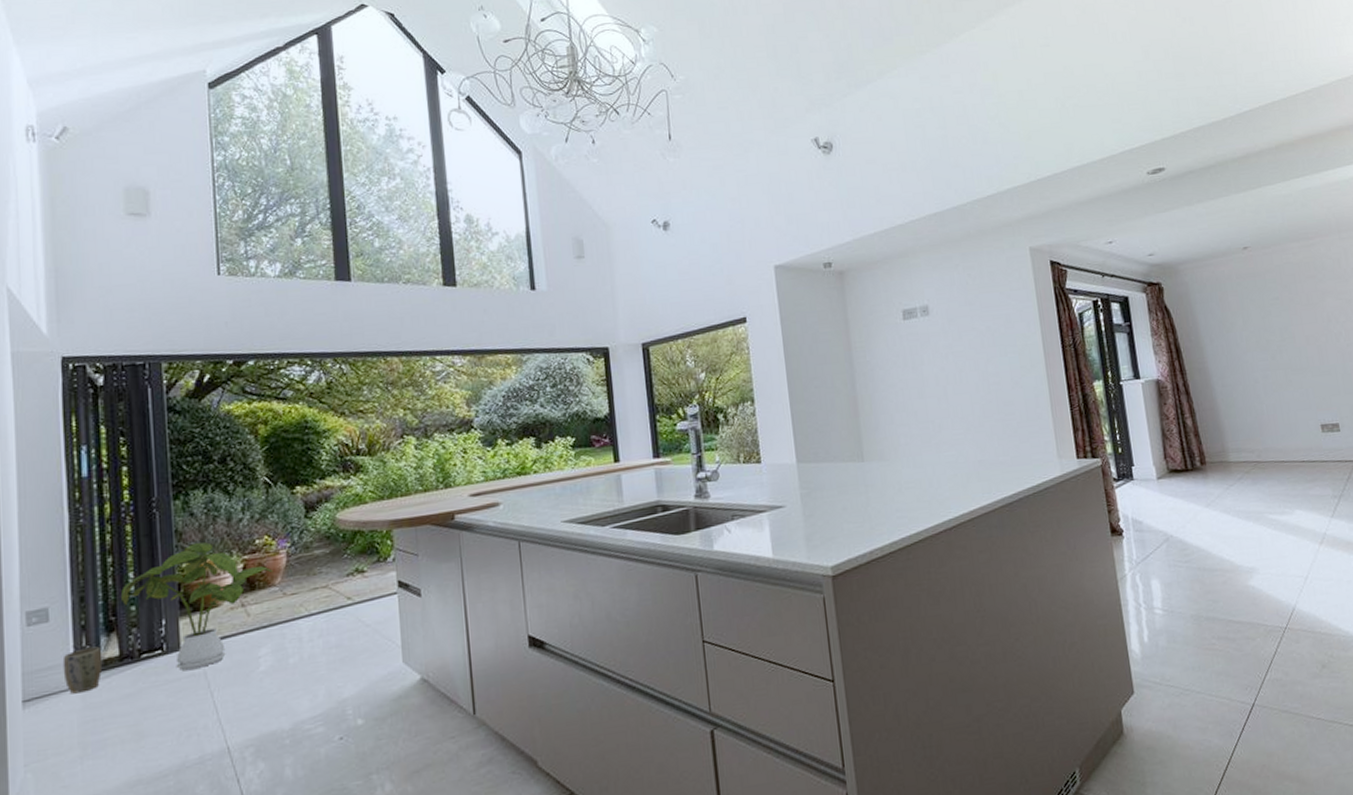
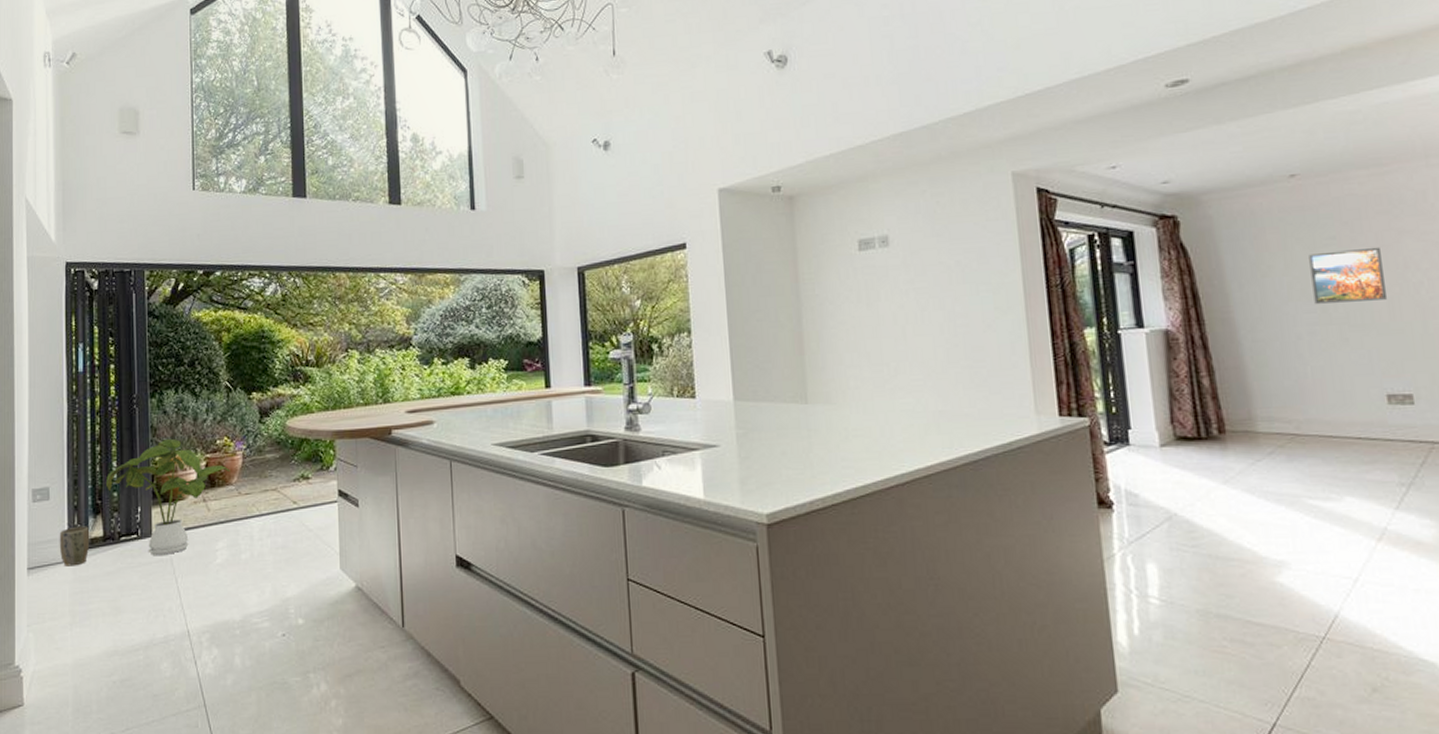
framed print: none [1260,305,1318,353] -> present [1309,246,1388,304]

